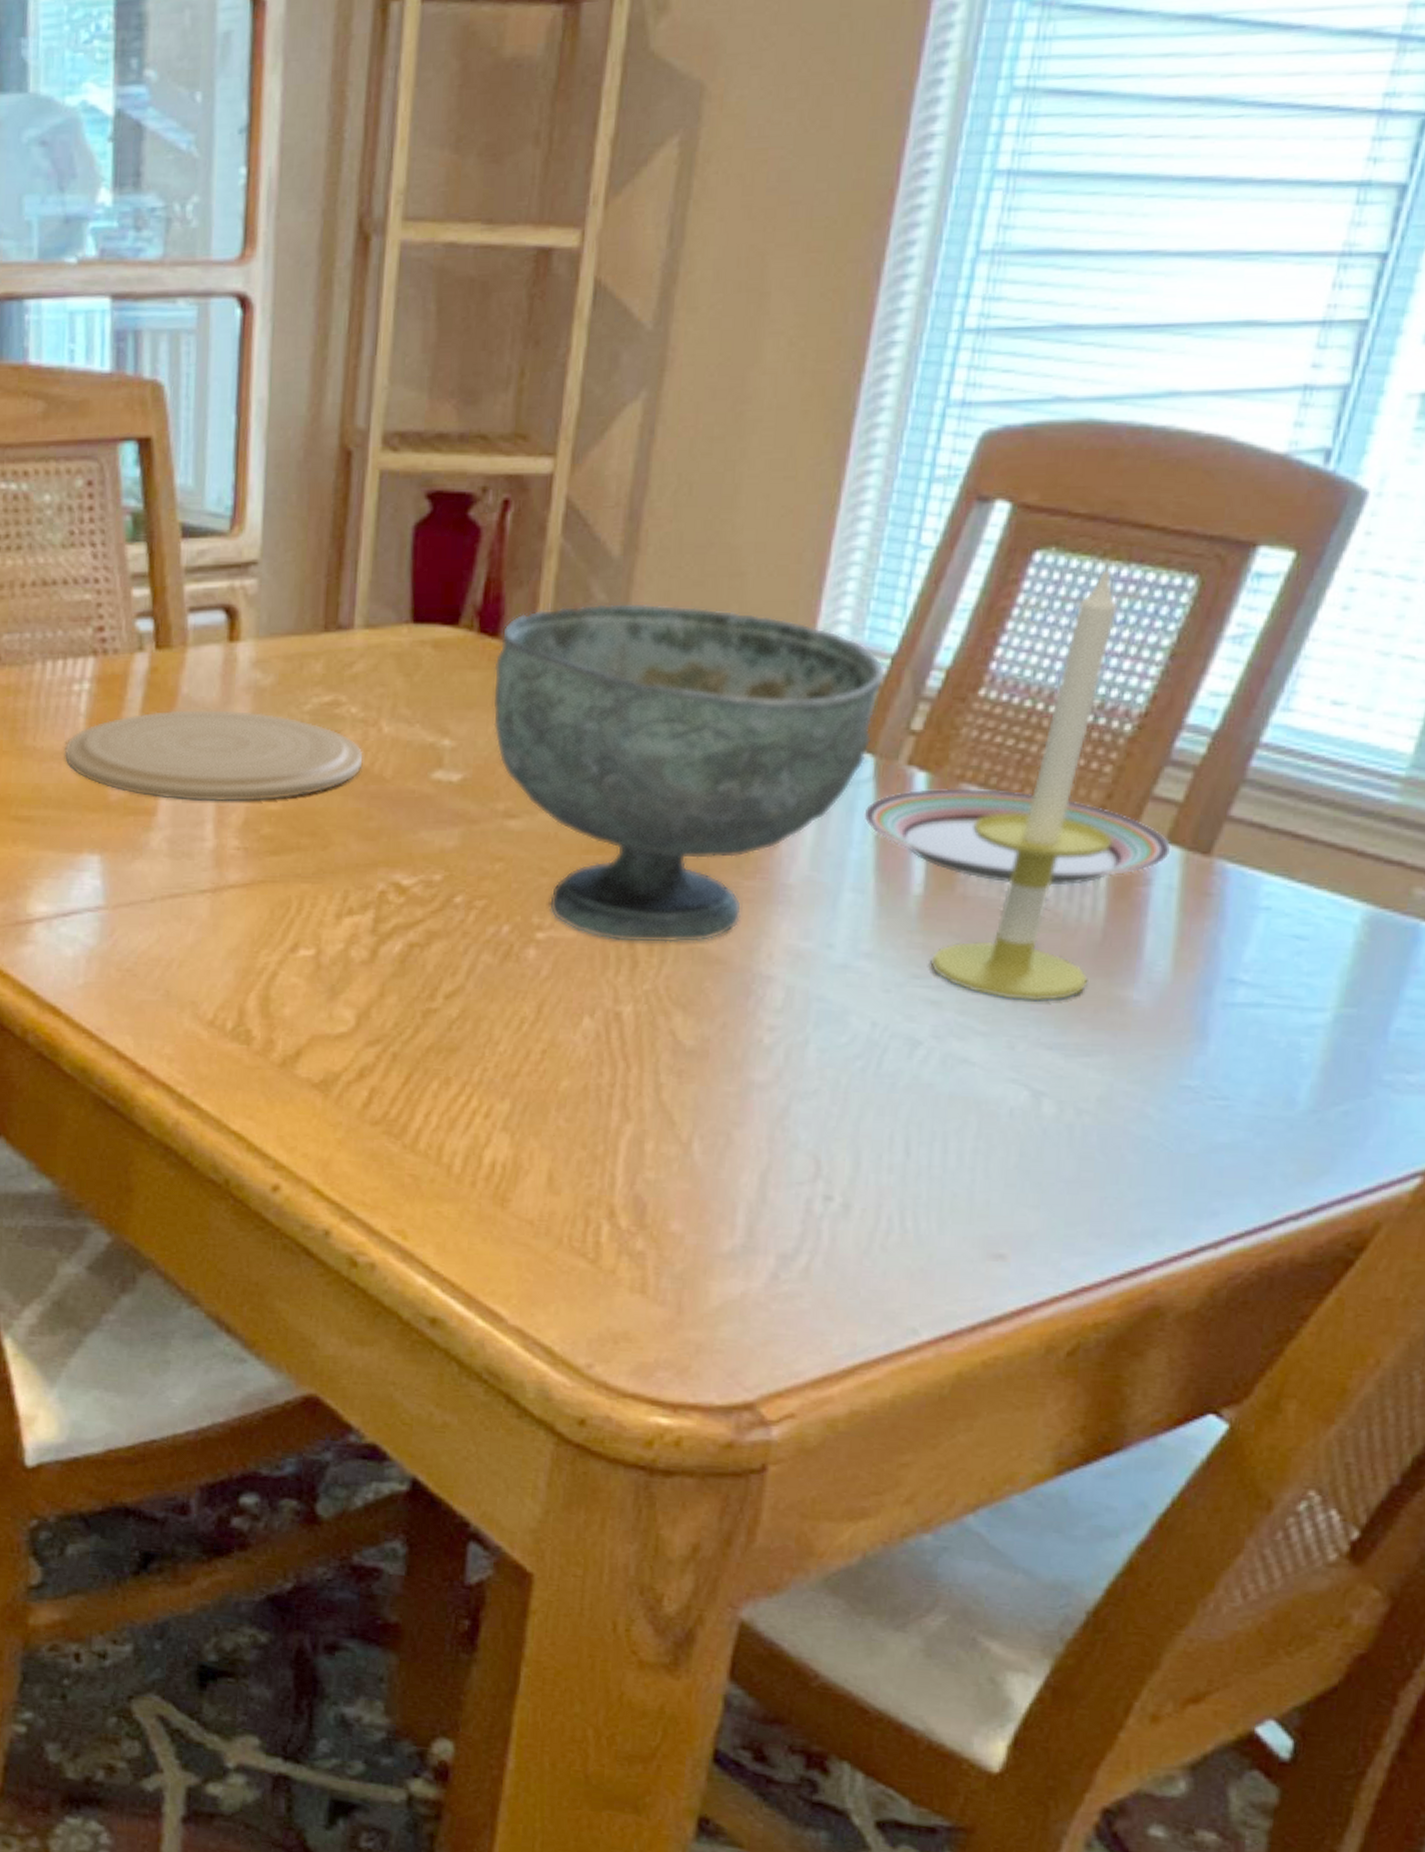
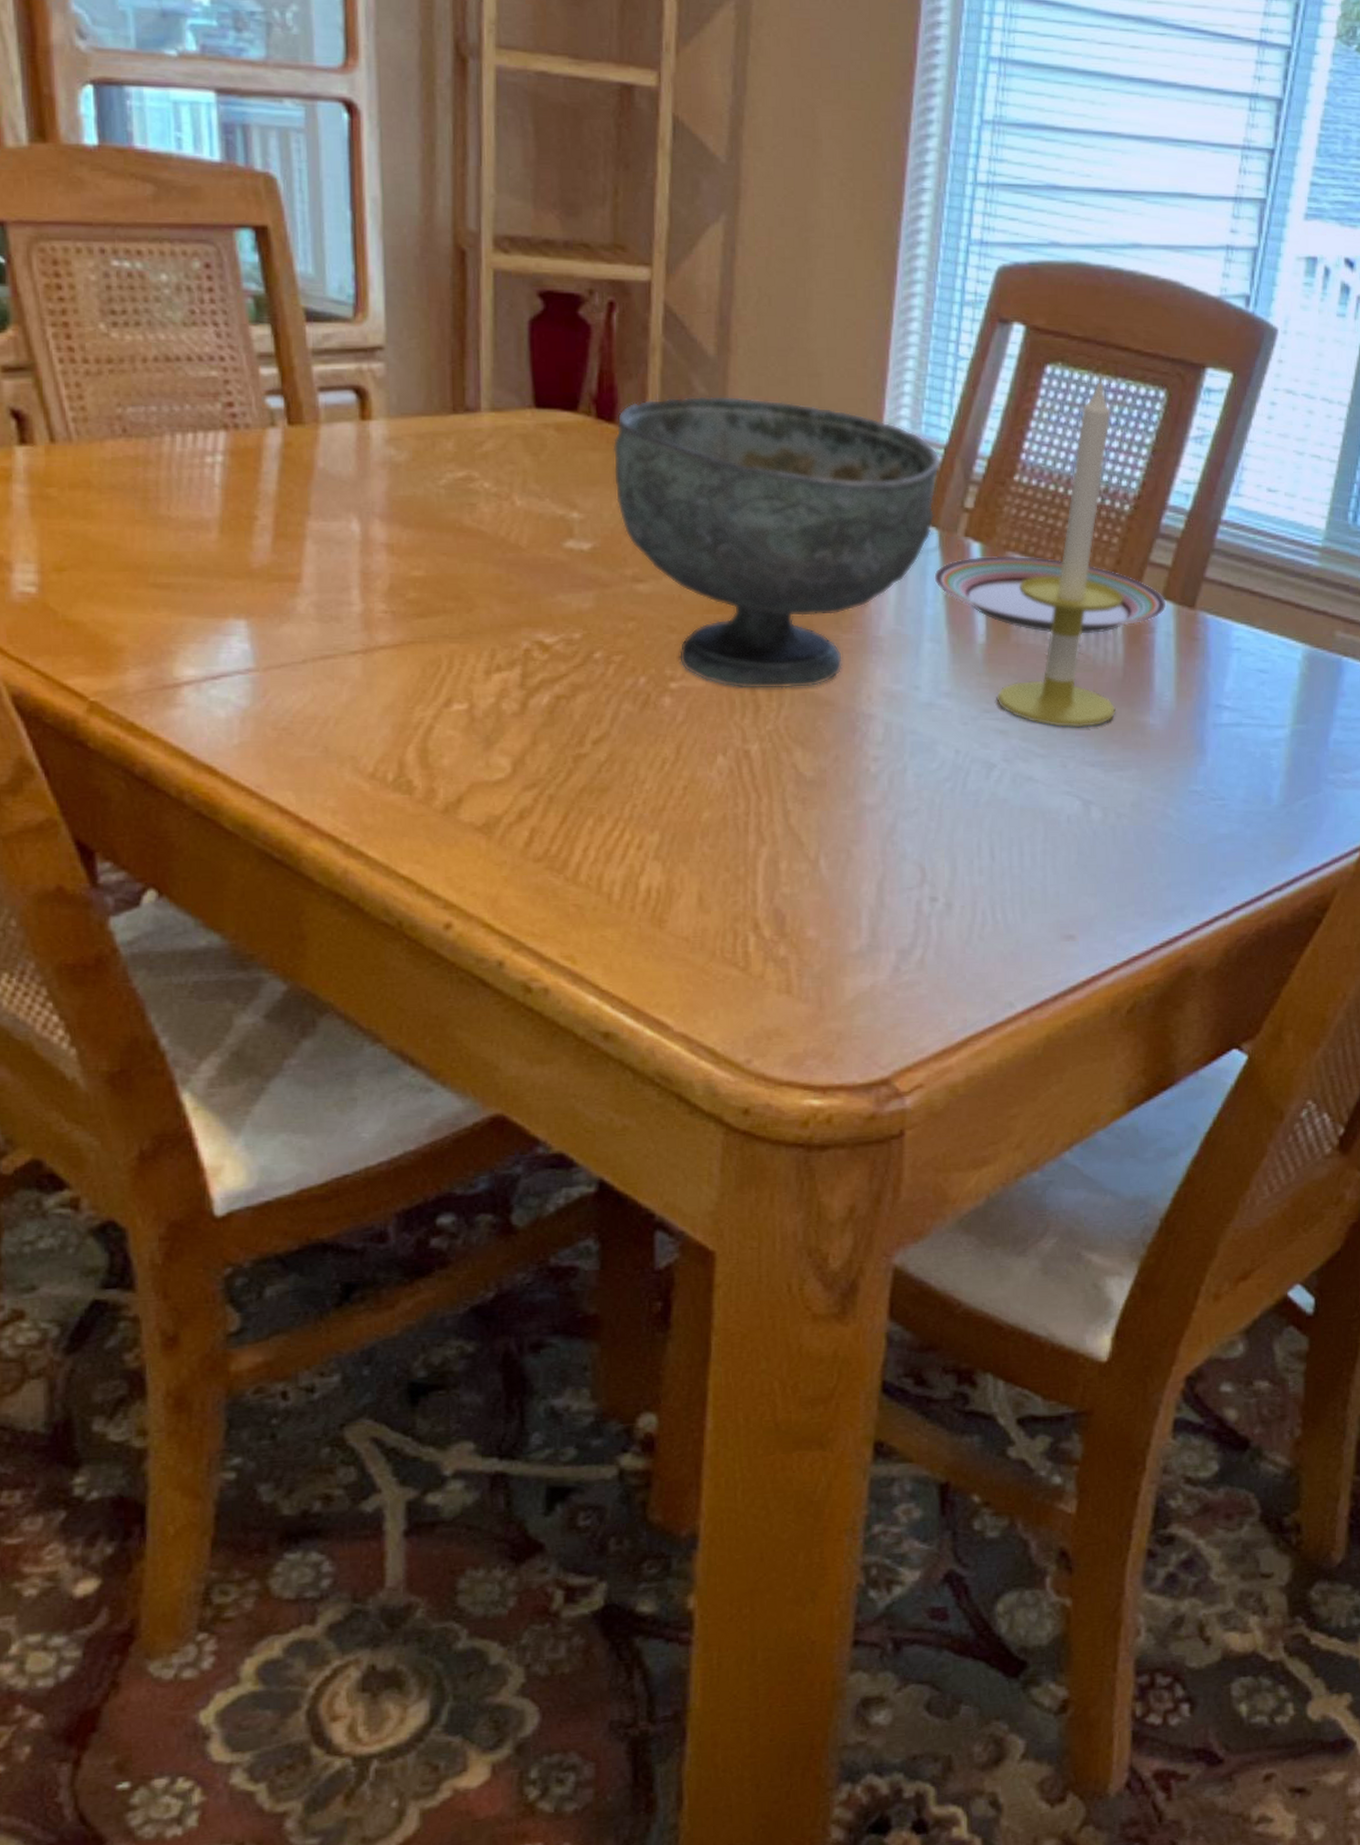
plate: present [64,710,363,801] -> none [201,483,499,568]

